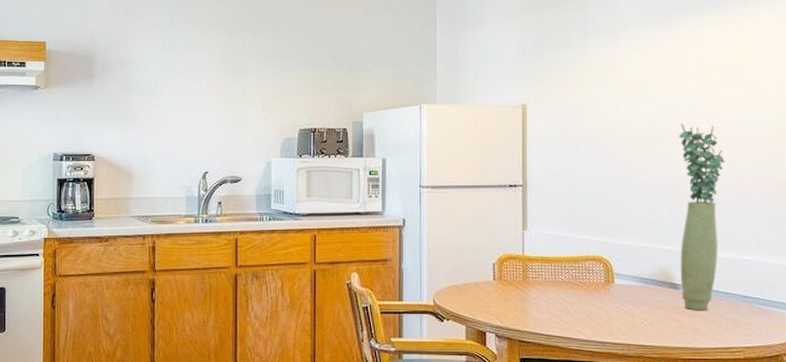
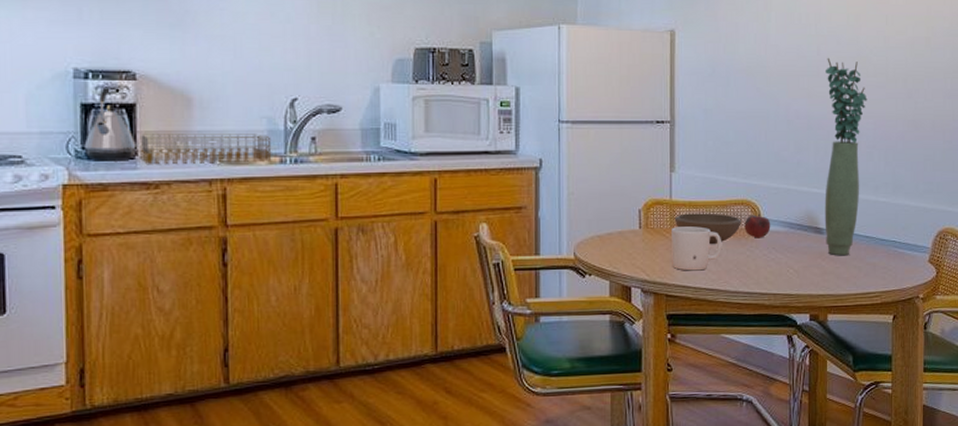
kettle: none [59,166,94,221] -> present [84,86,137,161]
dish rack: none [96,200,189,224] -> present [140,134,272,165]
mug: none [523,279,574,320] -> present [670,226,722,271]
bowl: none [527,267,593,297] -> present [674,213,742,245]
fruit: none [596,268,623,292] -> present [744,213,771,239]

